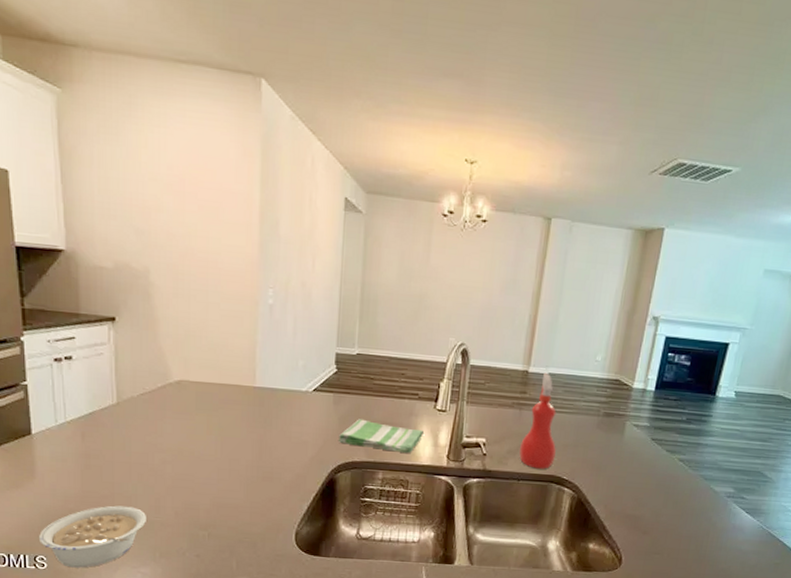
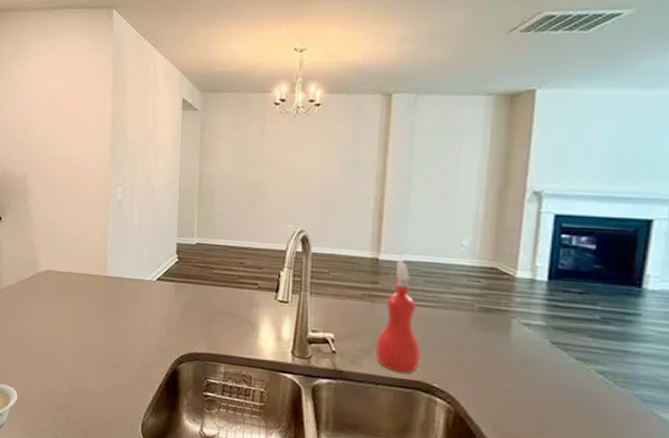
dish towel: present [337,419,424,453] -> none [180,309,265,347]

